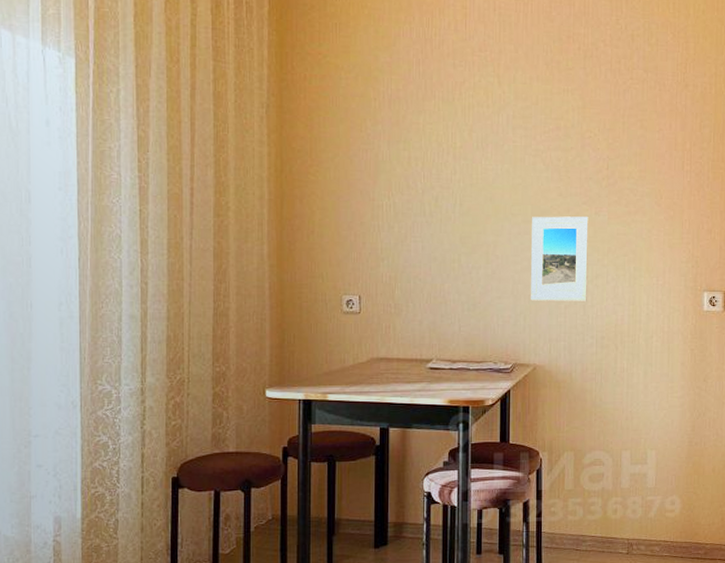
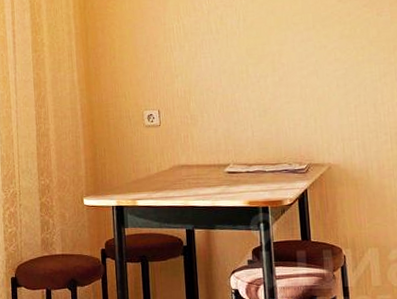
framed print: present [531,216,589,303] -> none [314,18,377,104]

